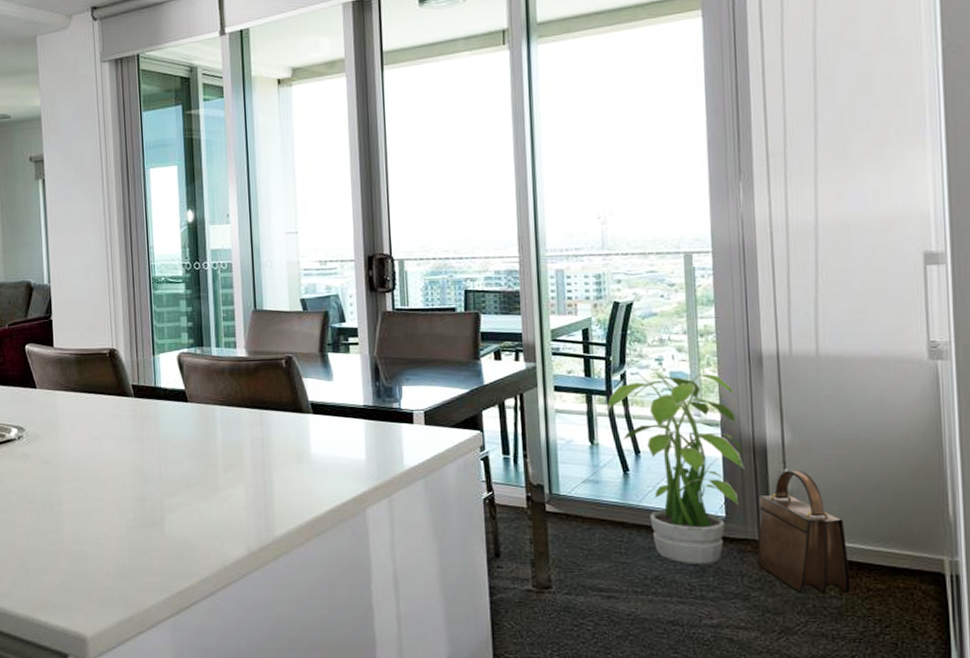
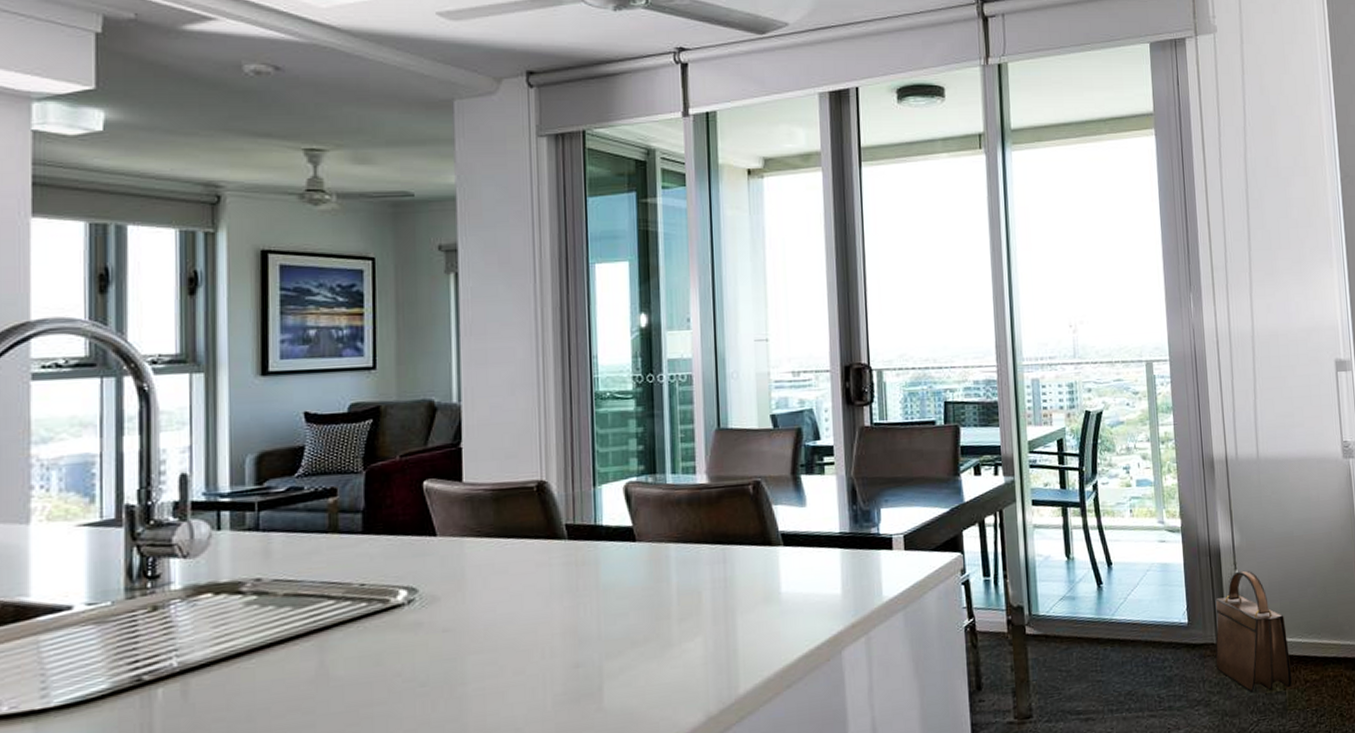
potted plant: present [605,369,745,564] -> none [1079,478,1203,676]

